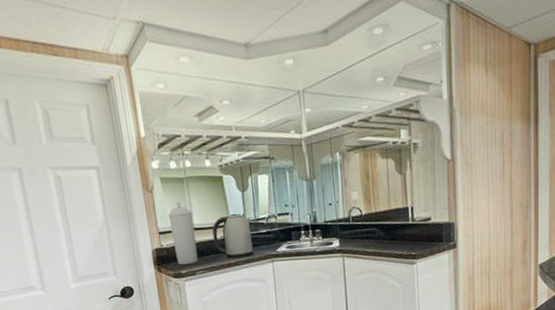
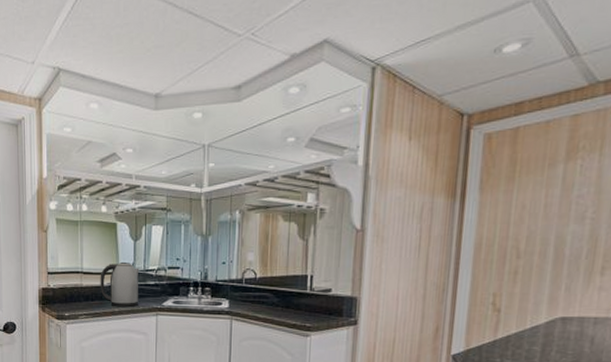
canister: present [168,202,198,266] -> none [59,245,82,308]

